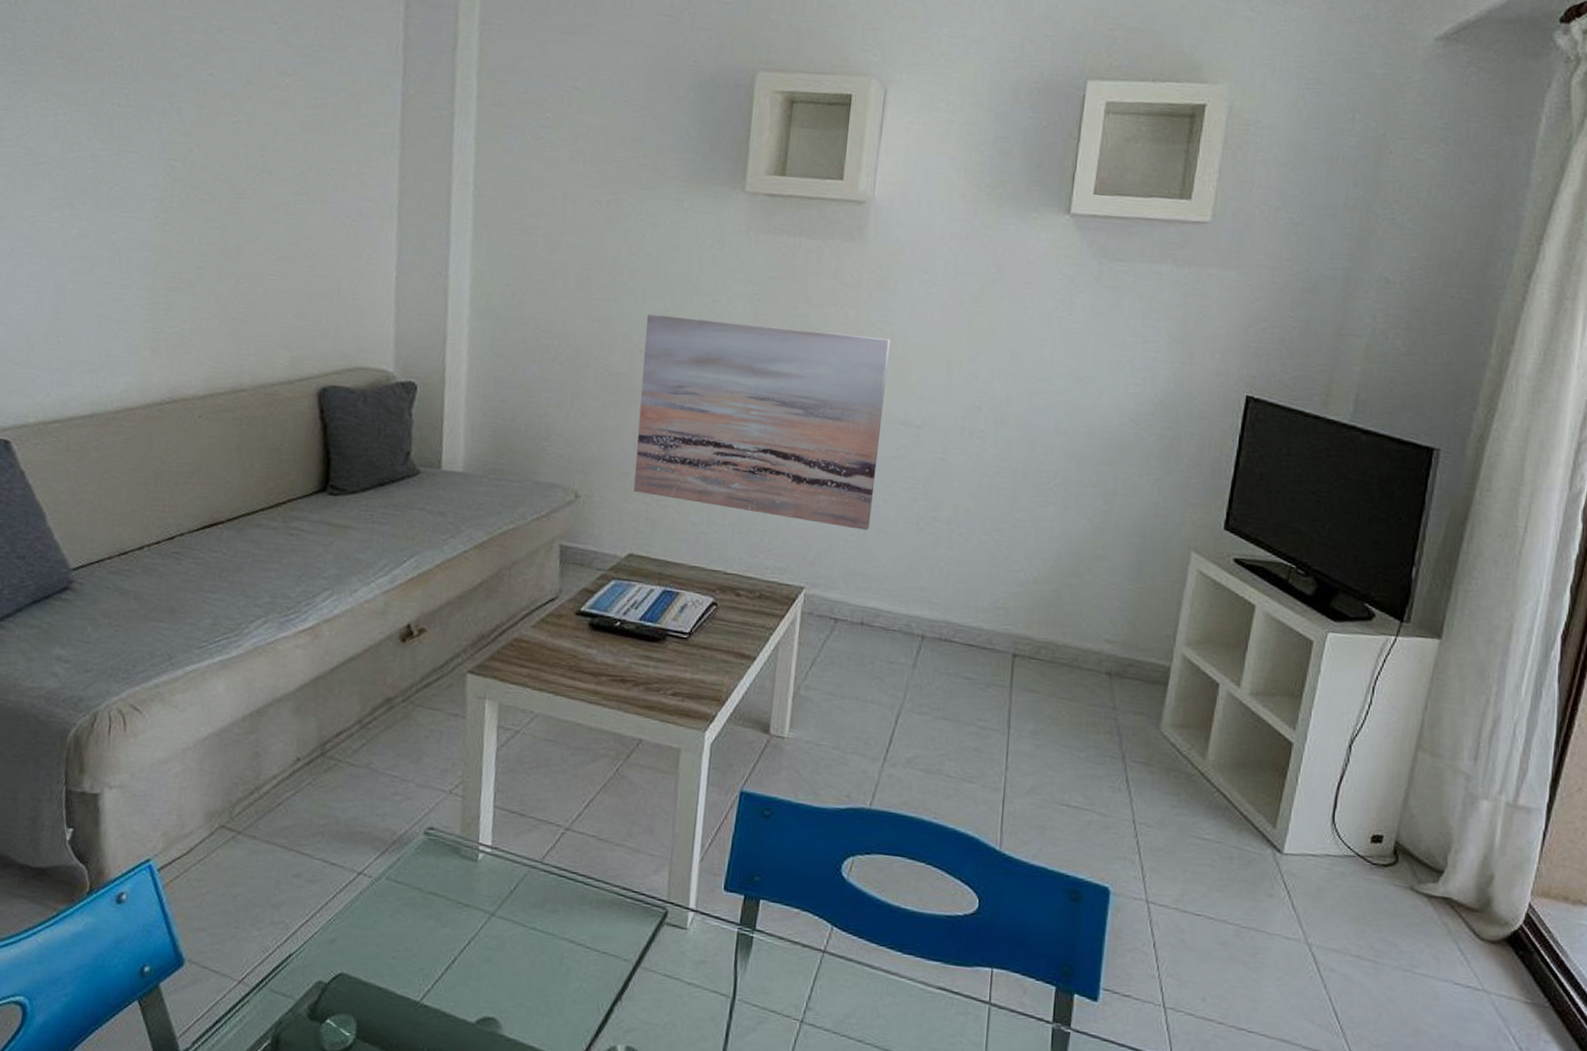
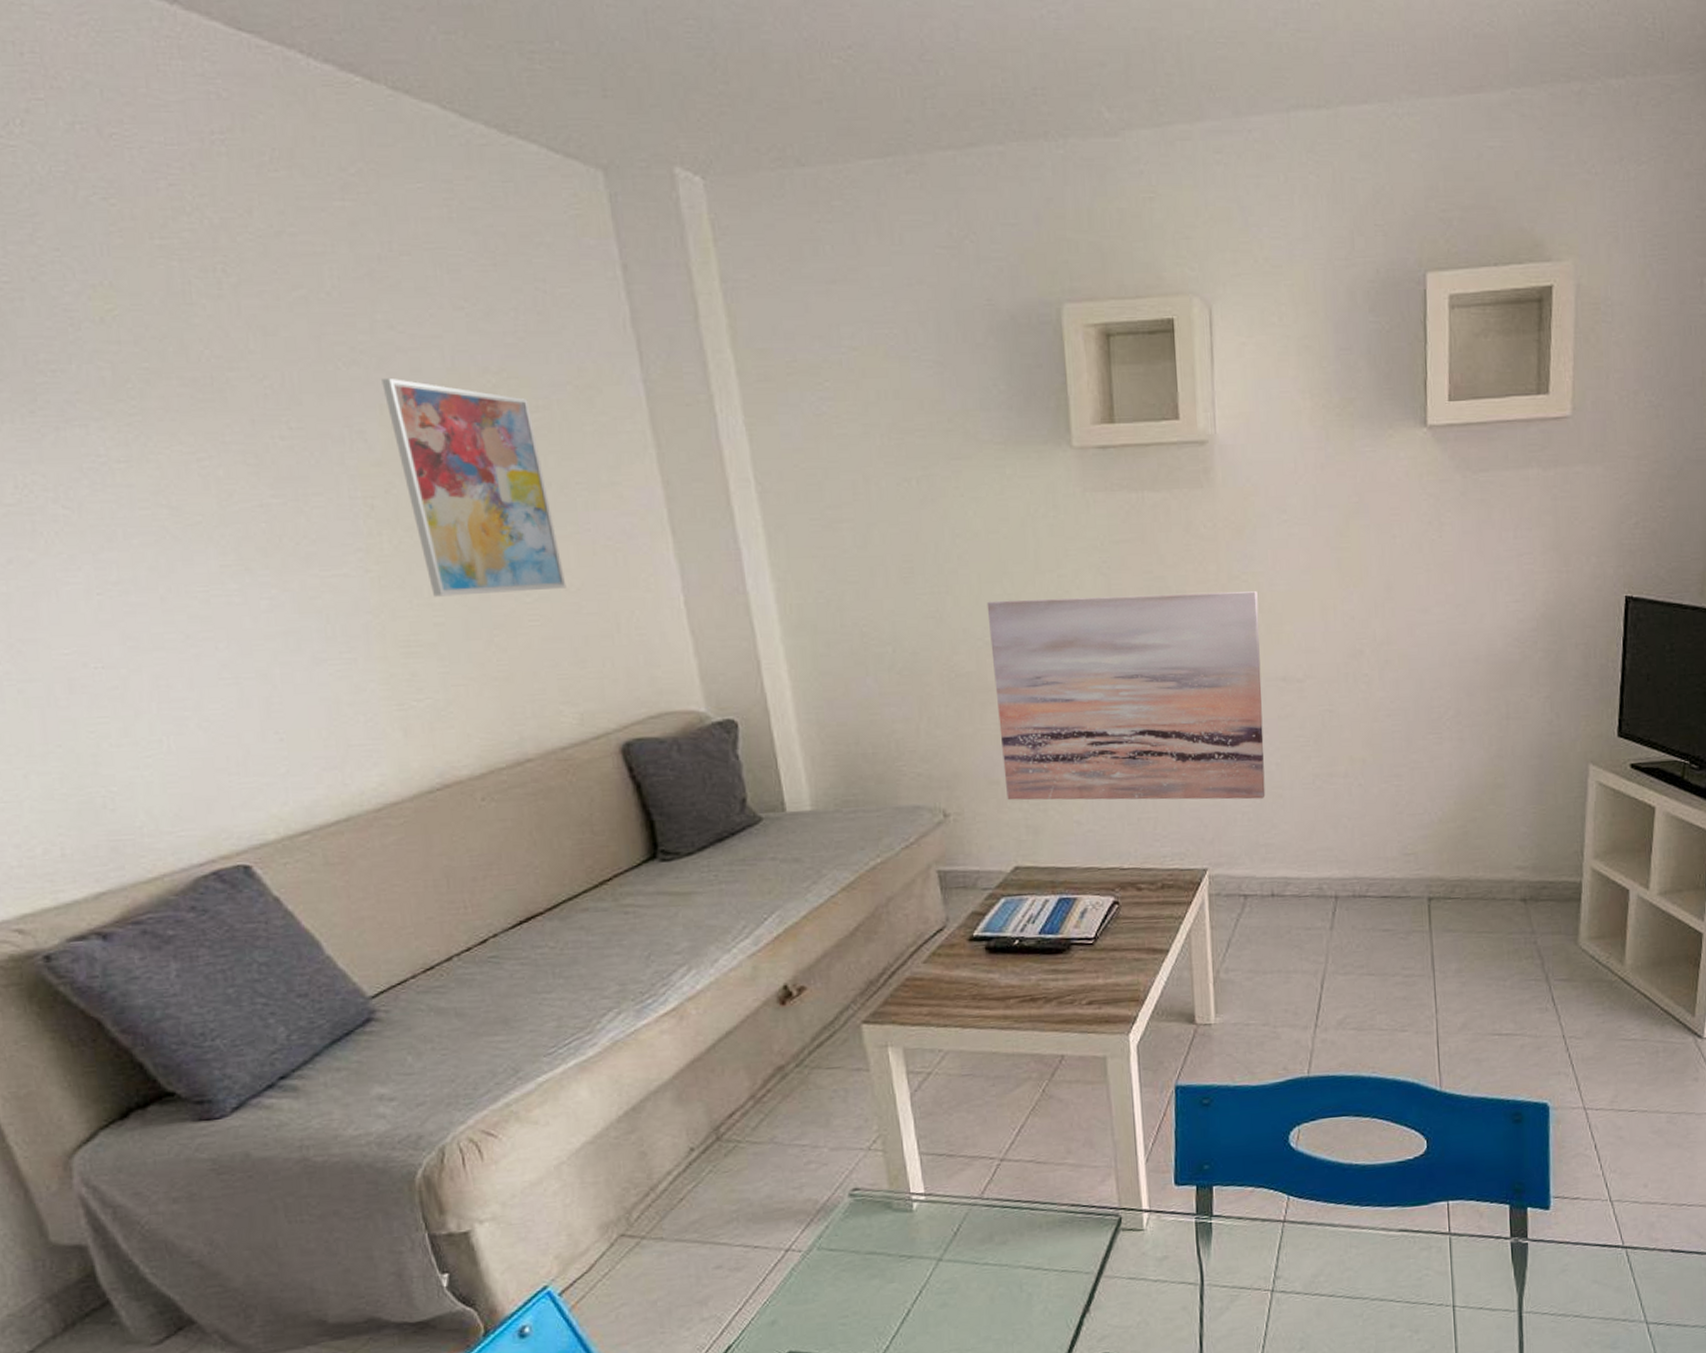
wall art: none [201,69,310,253] -> present [382,377,567,597]

